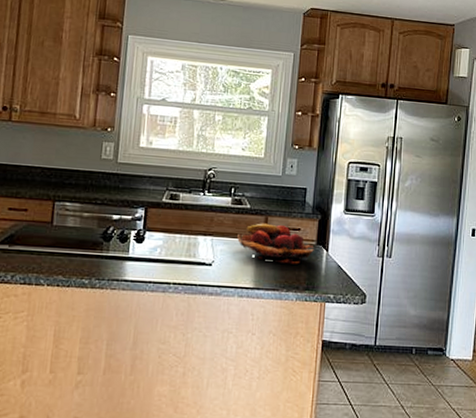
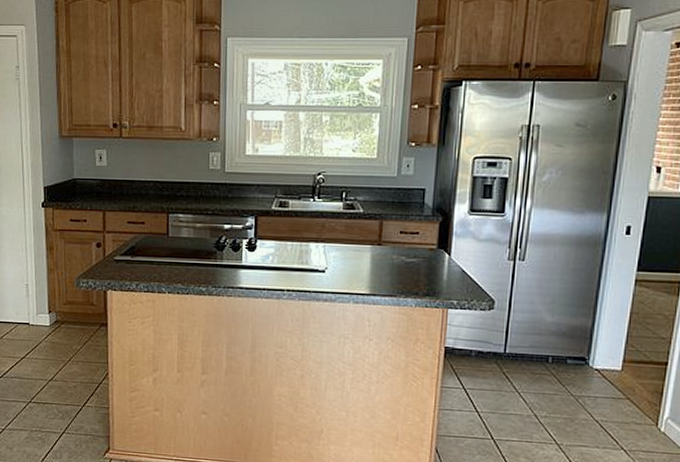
fruit basket: present [236,223,314,264] -> none [349,227,435,270]

